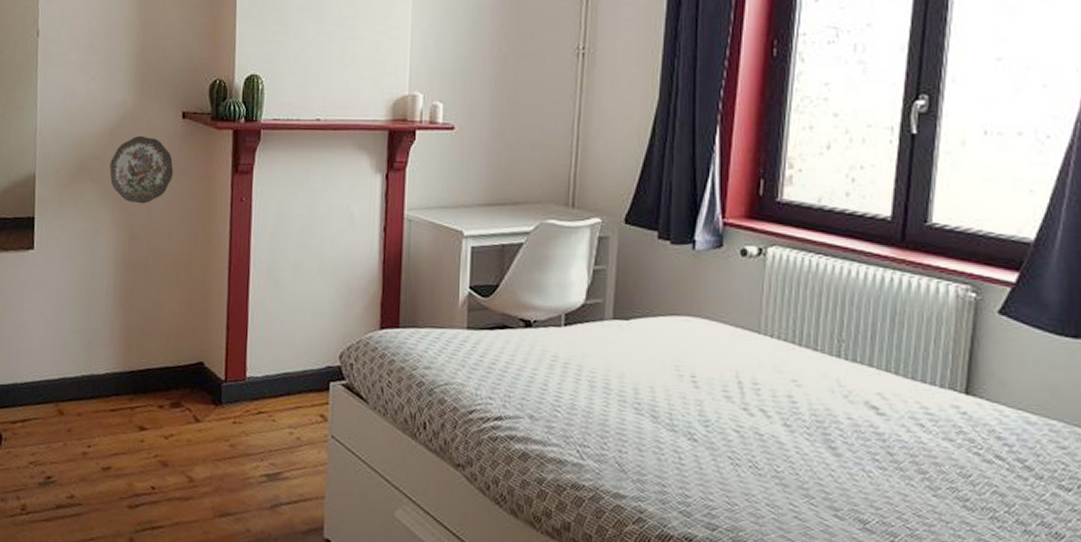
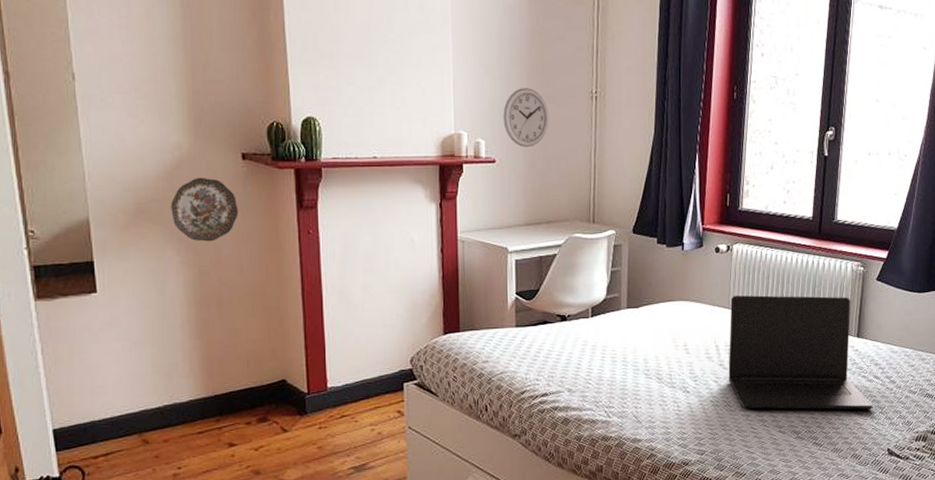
wall clock: none [466,43,523,113] -> present [503,88,549,148]
laptop: none [756,316,993,505] -> present [728,295,873,410]

